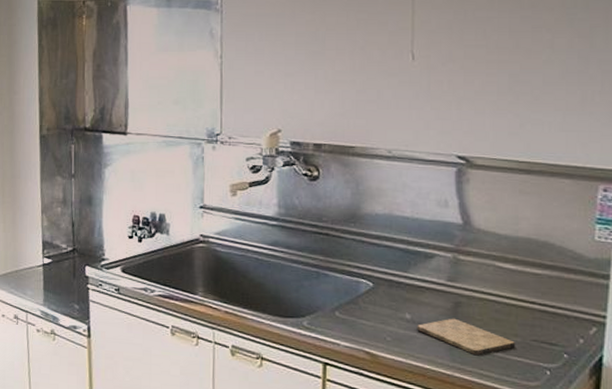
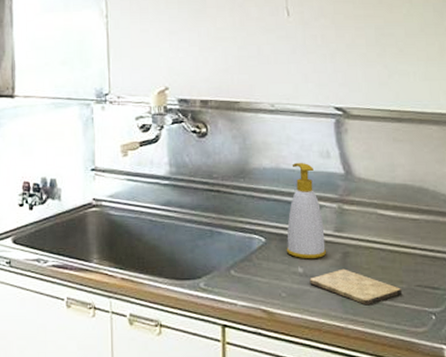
soap bottle: none [394,210,437,307] -> present [286,162,326,259]

